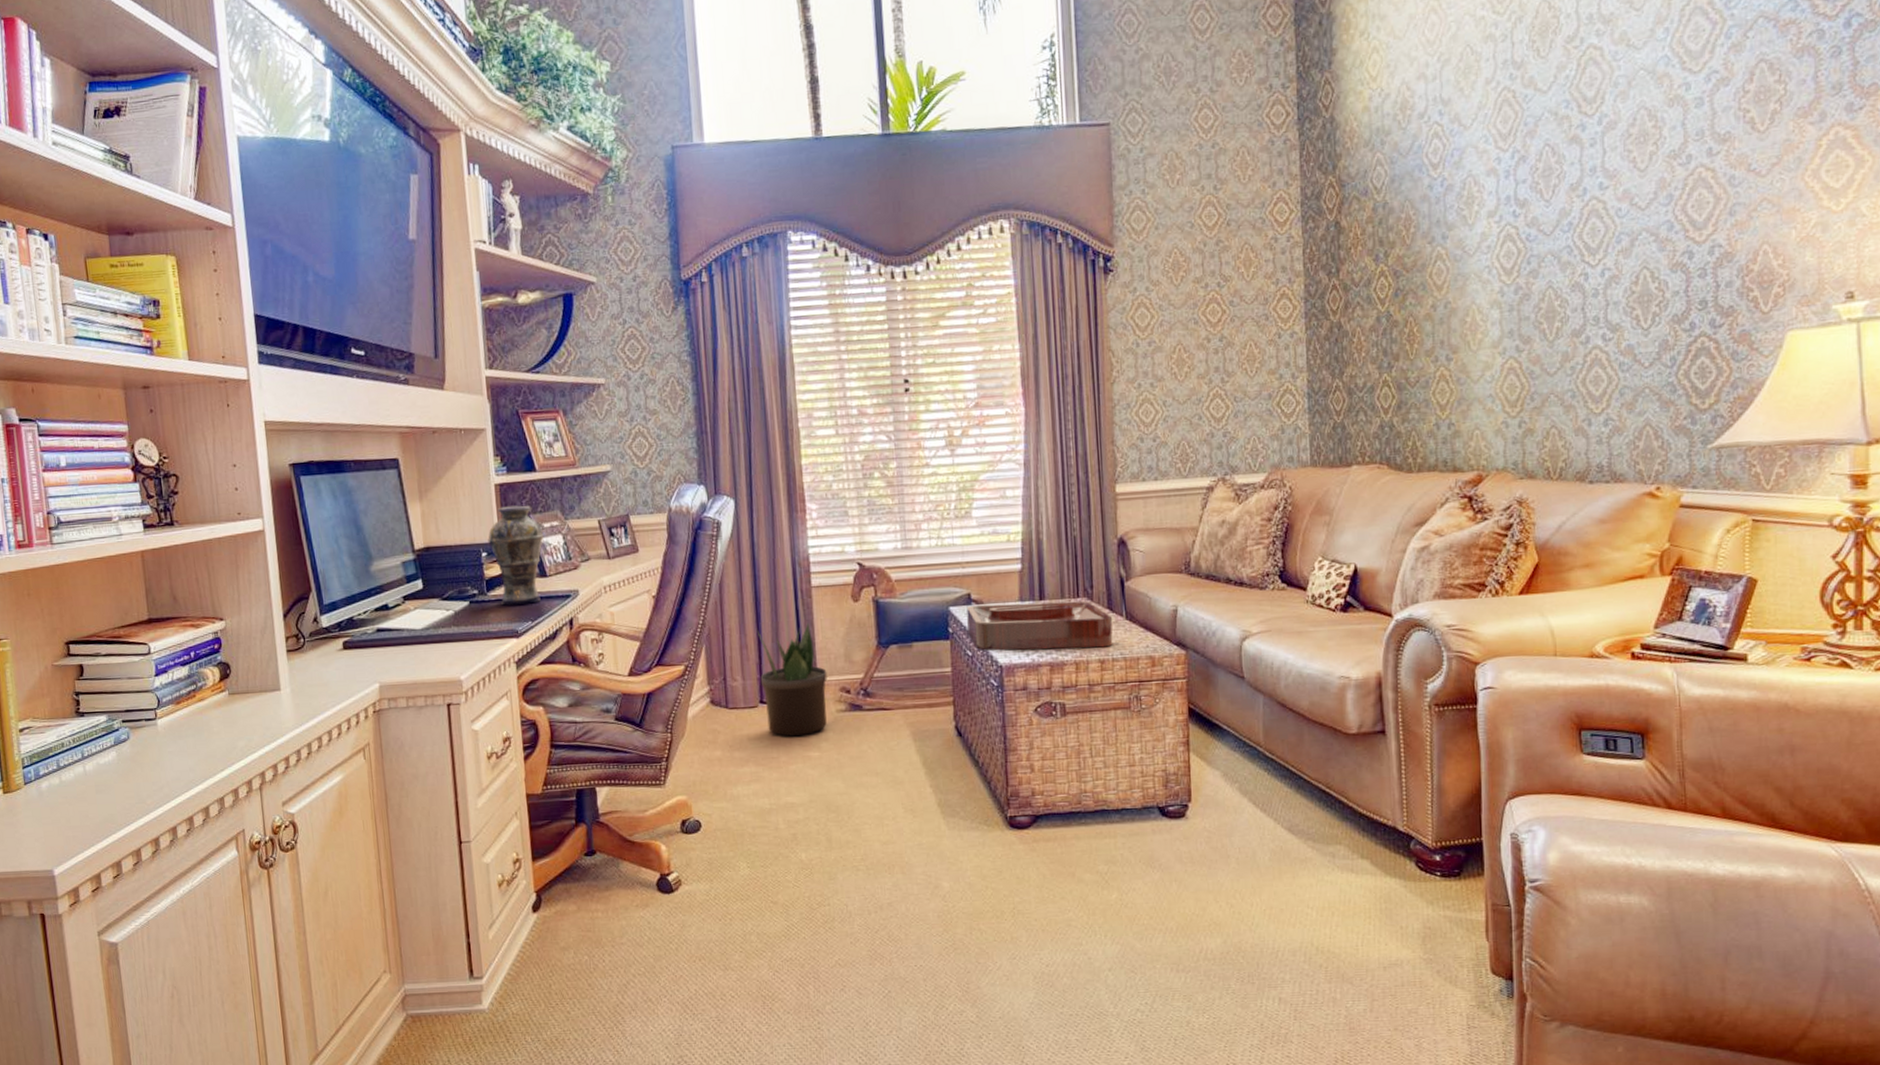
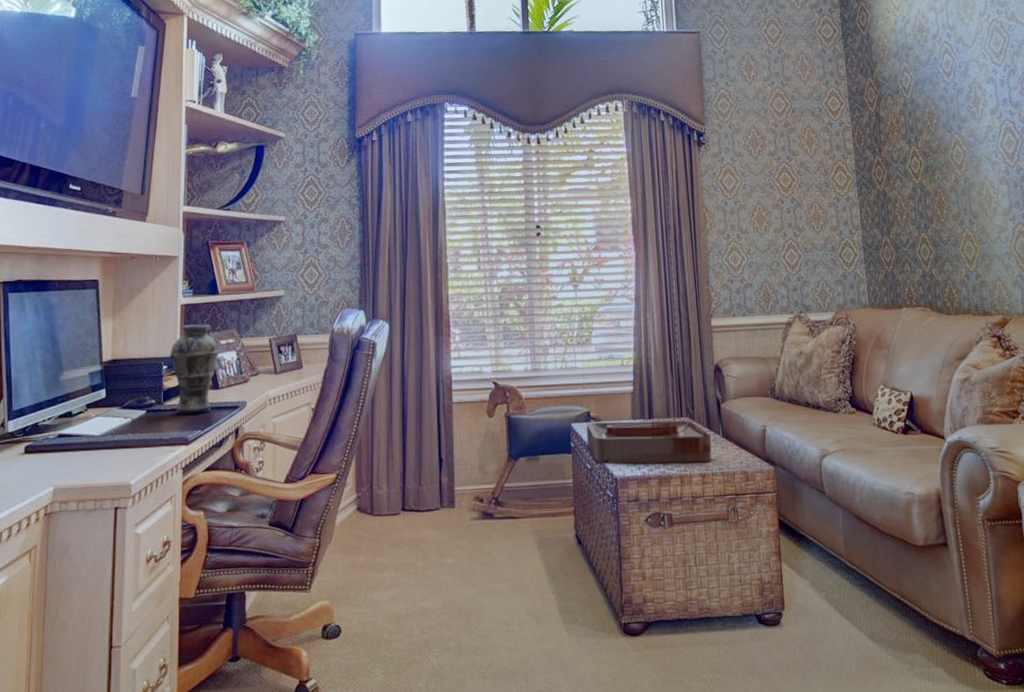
planter: present [756,622,827,737] -> none [402,435,463,543]

